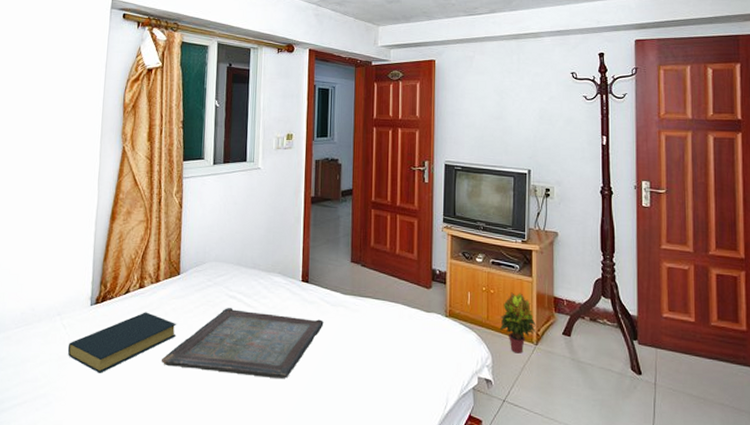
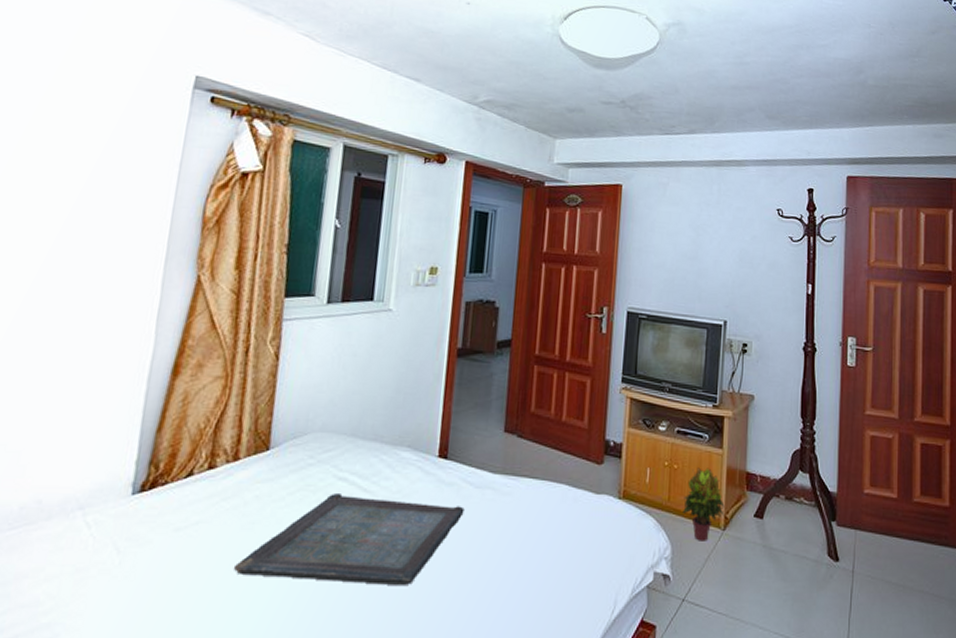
hardback book: present [67,312,177,373] -> none [90,501,261,590]

